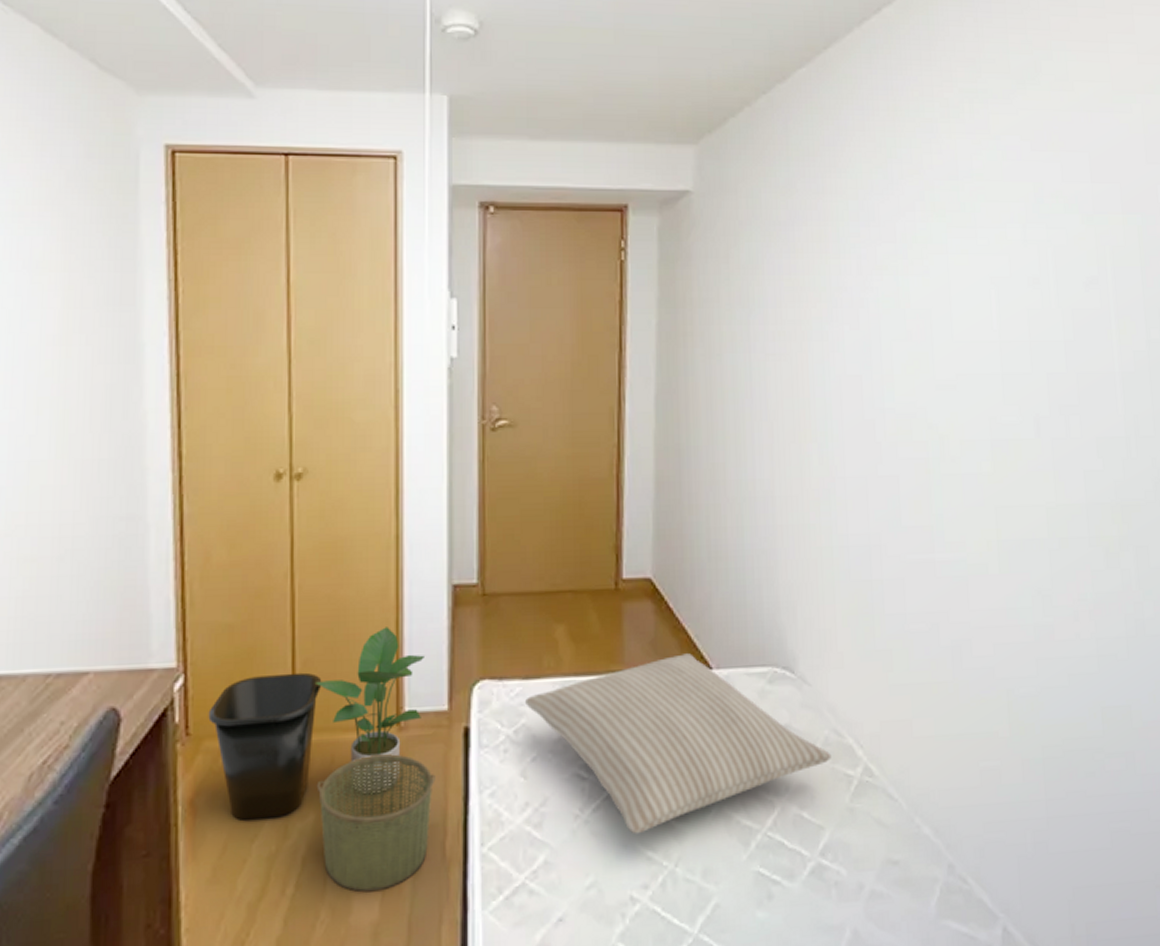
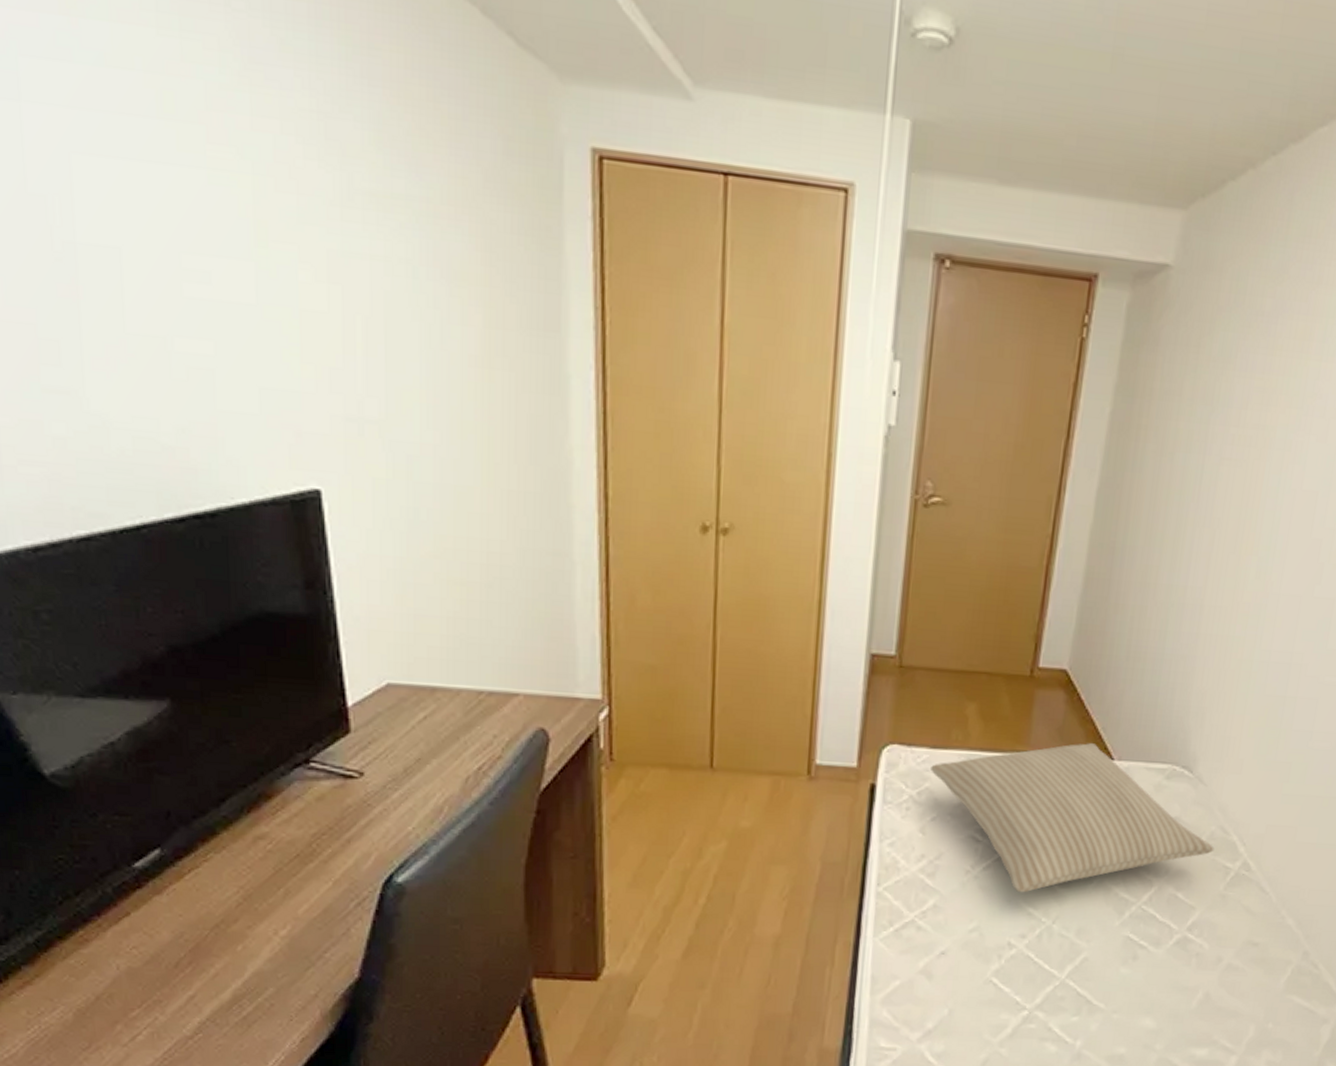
waste bin: present [208,672,322,820] -> none [631,716,739,840]
potted plant: present [316,627,424,793] -> none [733,685,838,830]
basket: present [316,754,435,892] -> none [730,798,840,911]

